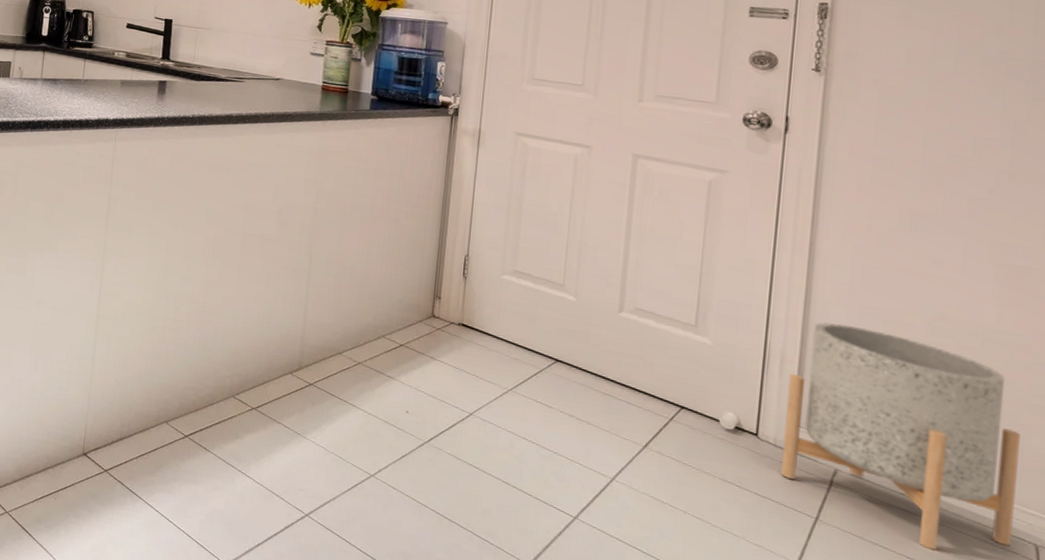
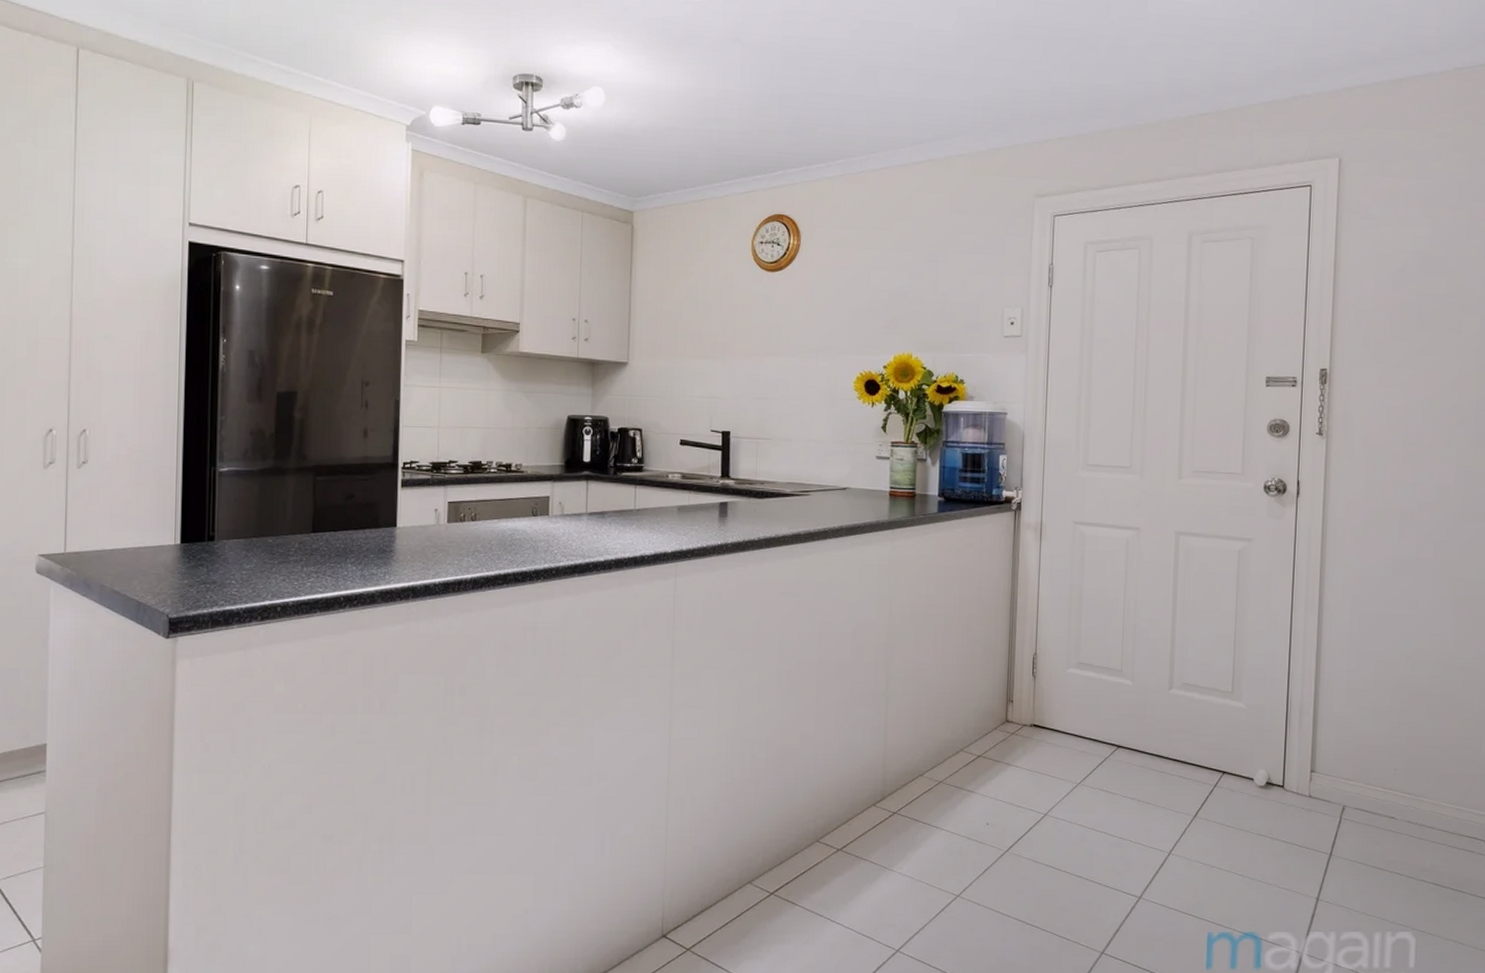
planter: present [781,322,1020,551] -> none [1303,671,1474,863]

